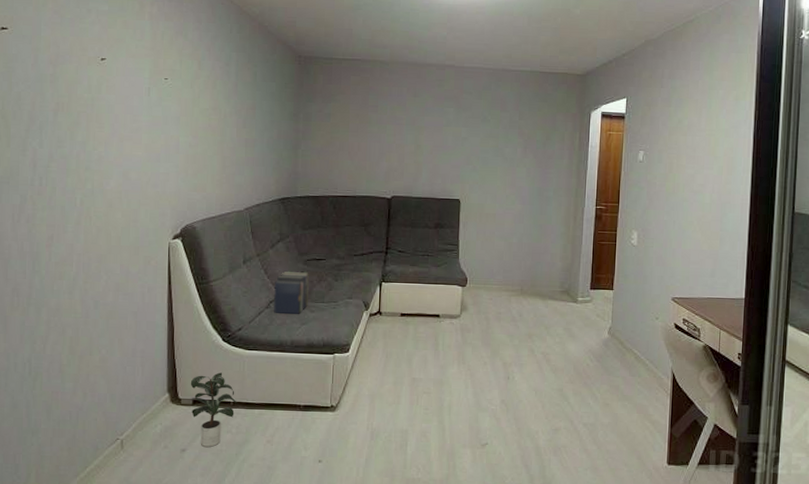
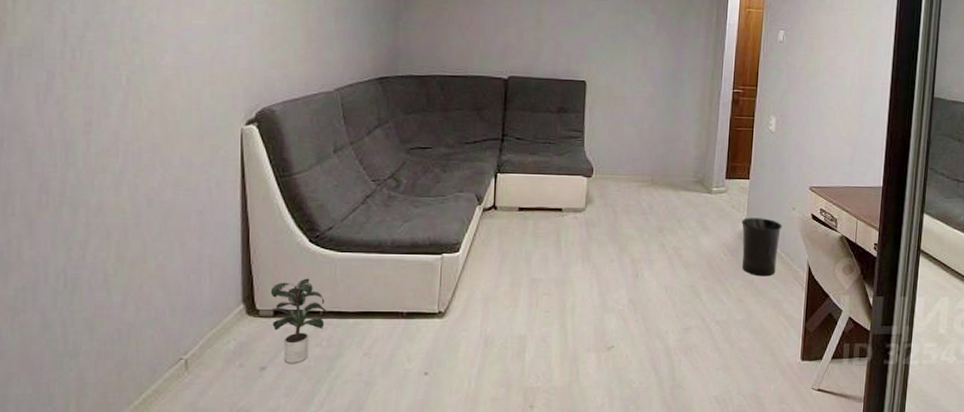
books: present [273,272,309,314] -> none [370,162,412,210]
waste bin: none [606,326,646,382] -> present [742,218,782,277]

